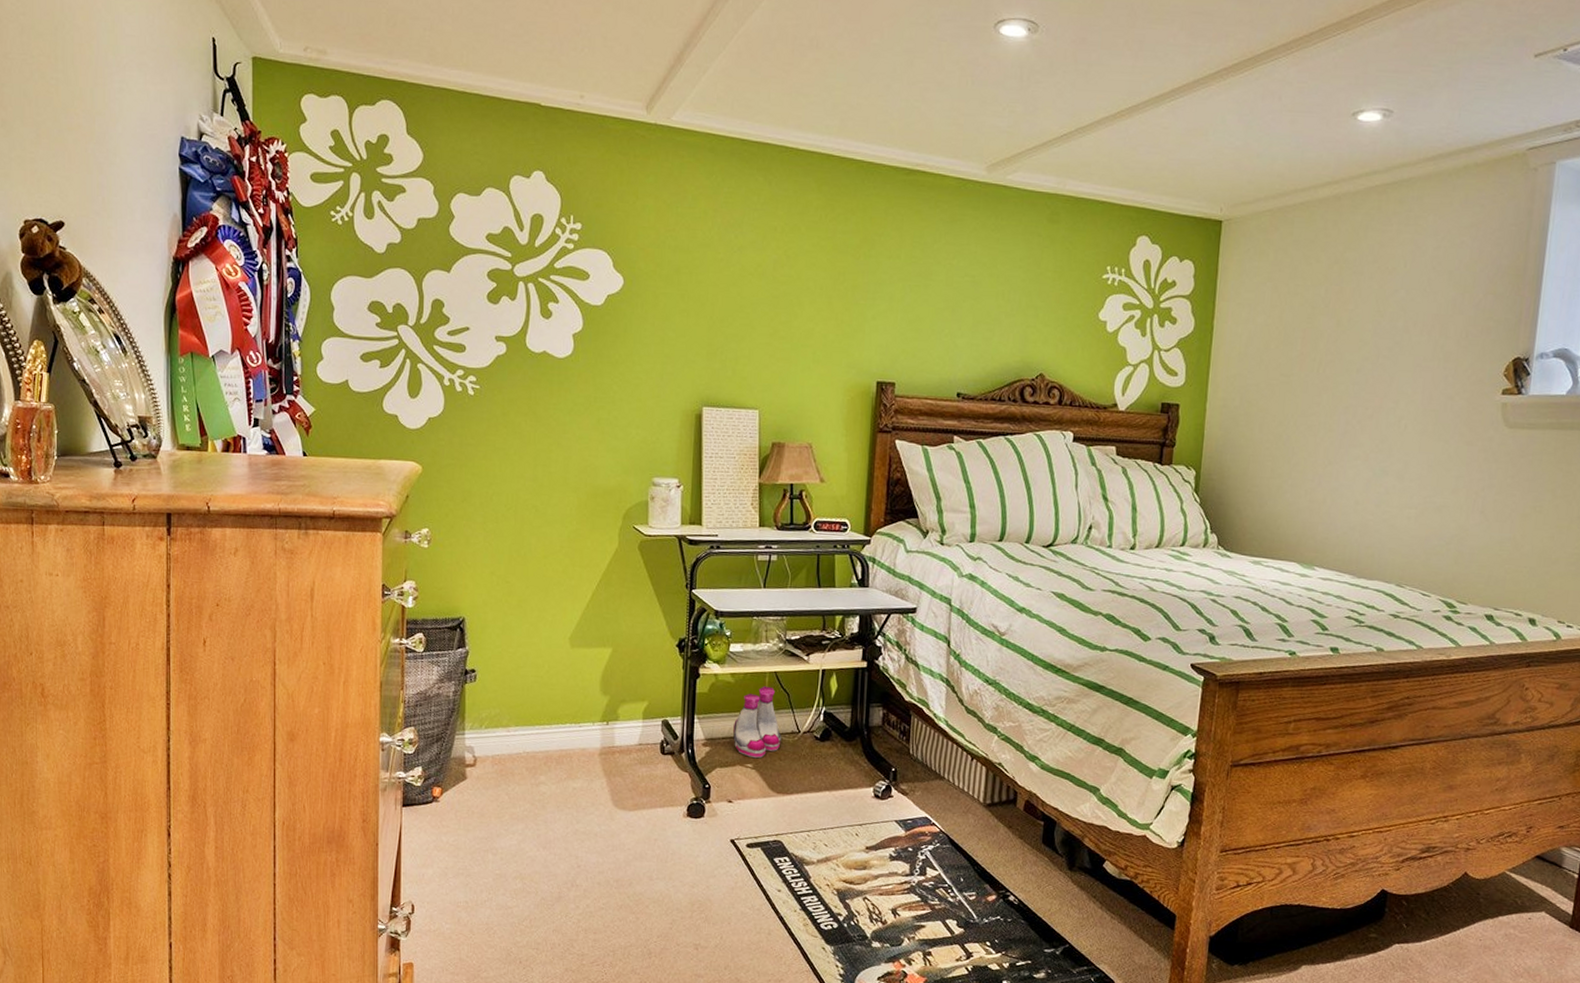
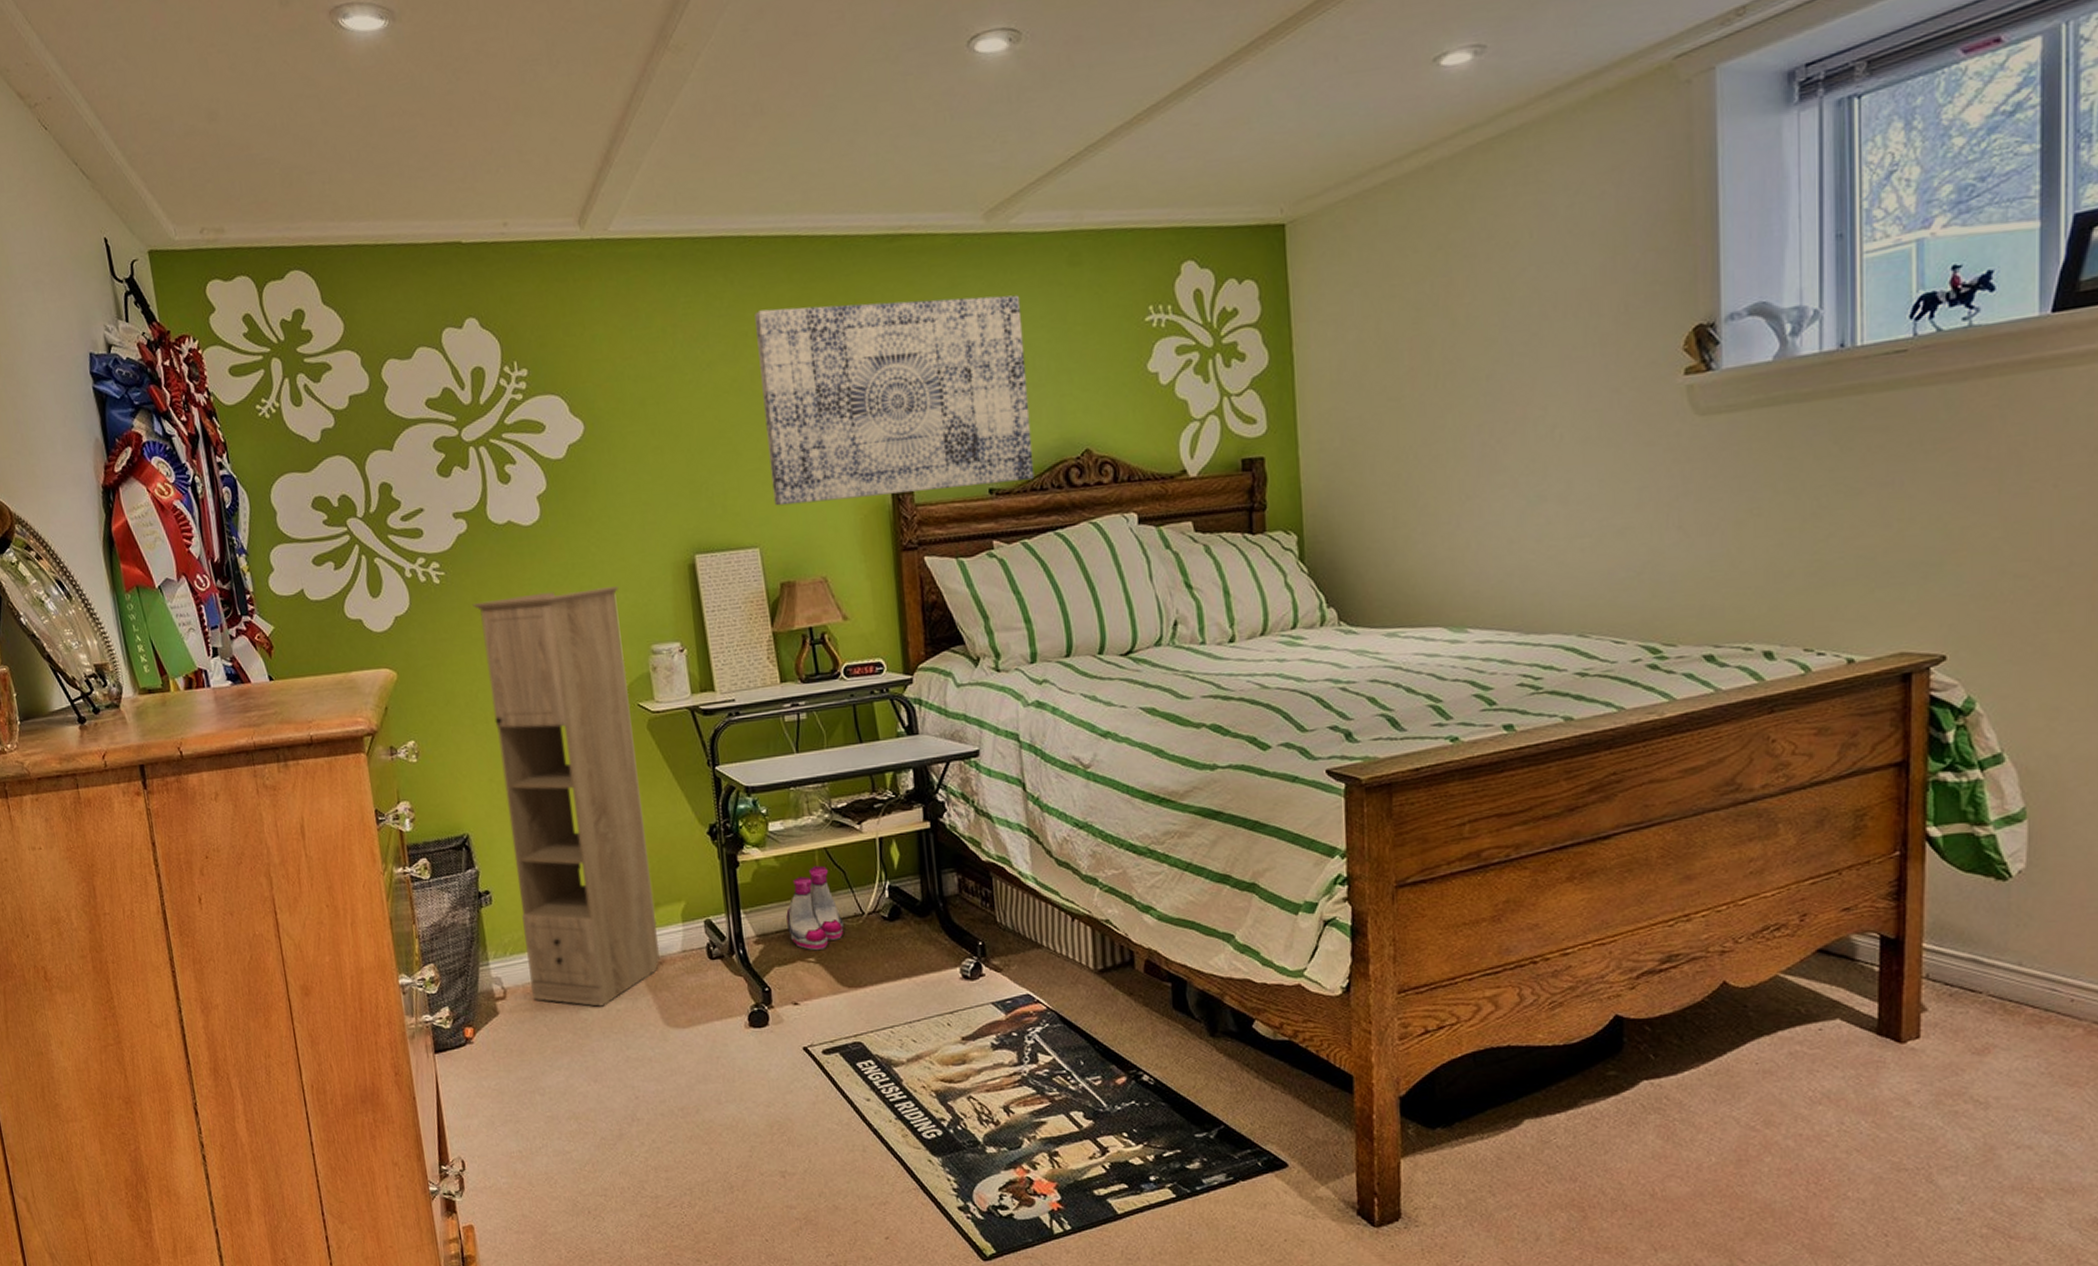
storage cabinet: none [500,417,632,783] -> present [472,586,660,1007]
wall art: none [777,211,1006,391] -> present [754,295,1035,506]

